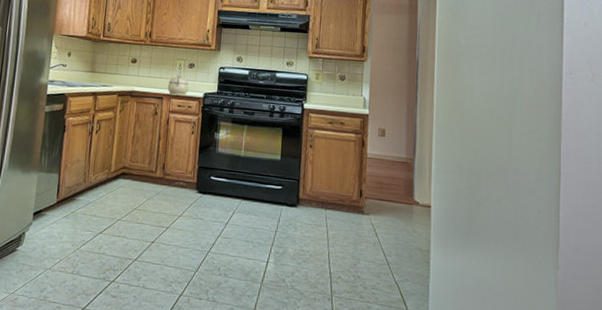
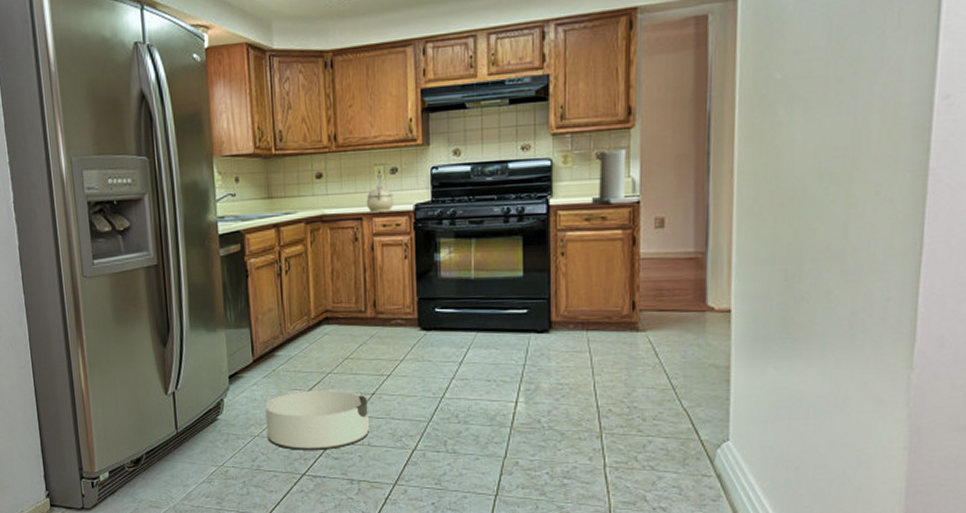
pet bowl: none [57,233,148,288] -> present [265,390,369,450]
paper towel: none [335,74,369,116] -> present [592,149,640,204]

